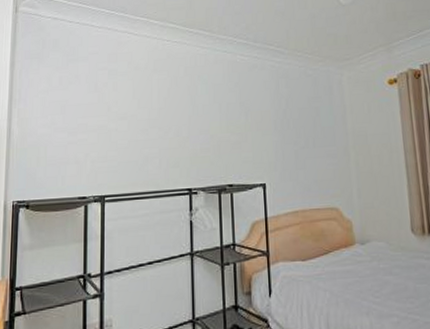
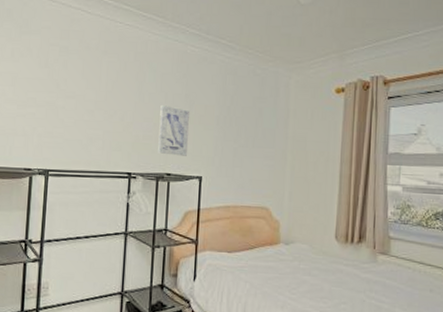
wall art: none [215,115,248,166] -> present [158,104,190,156]

